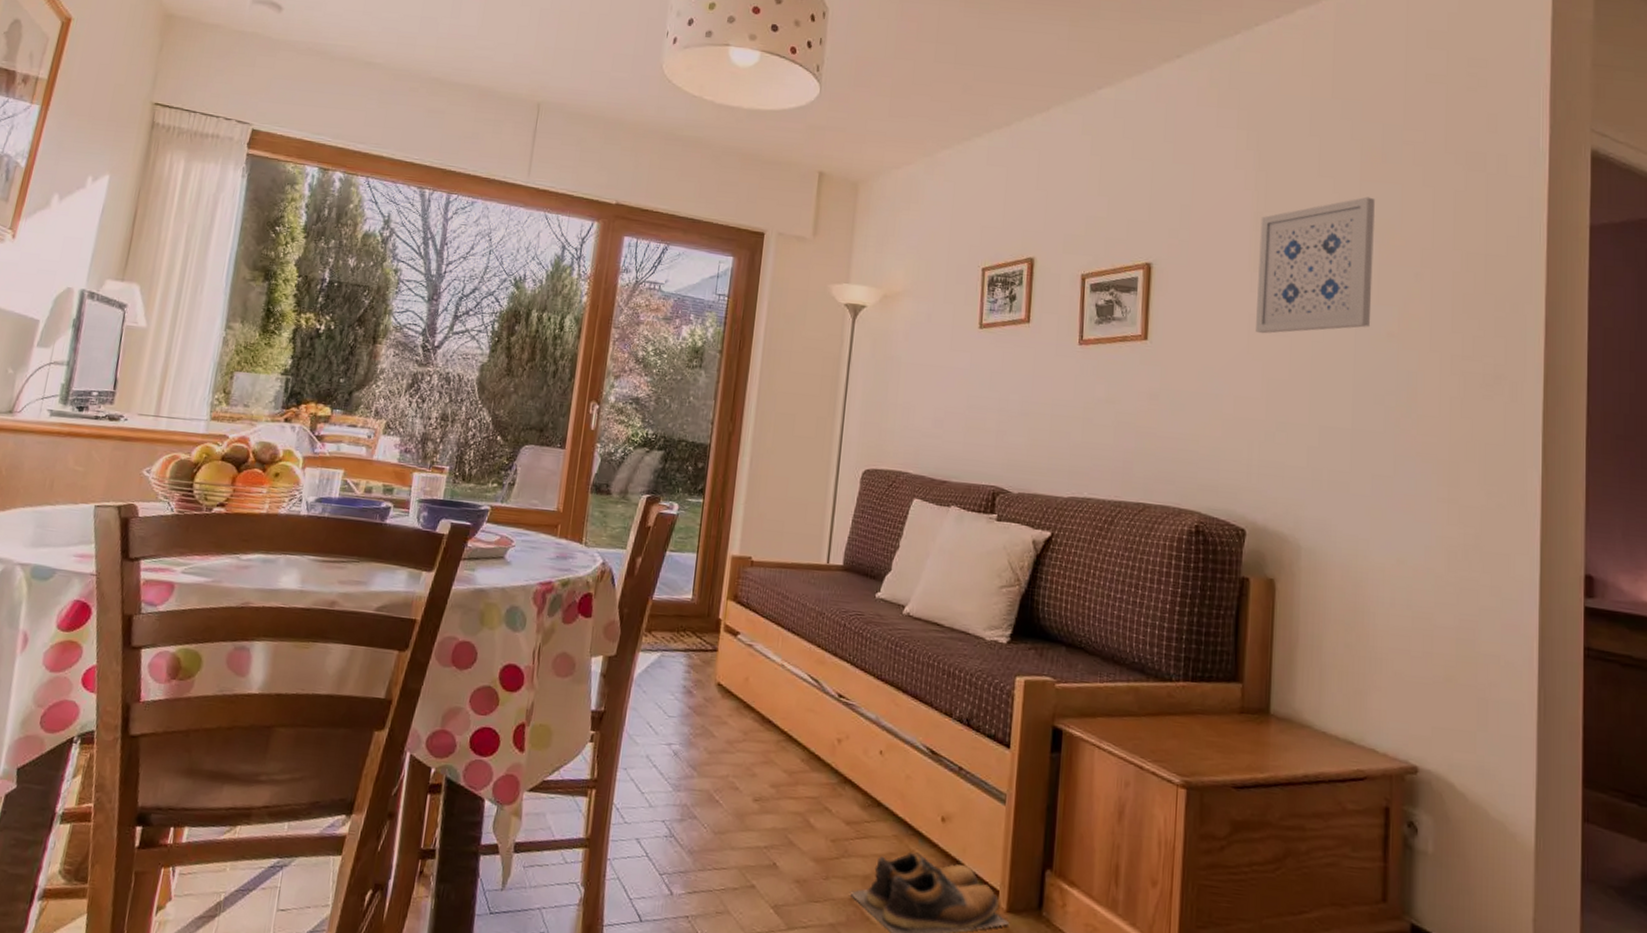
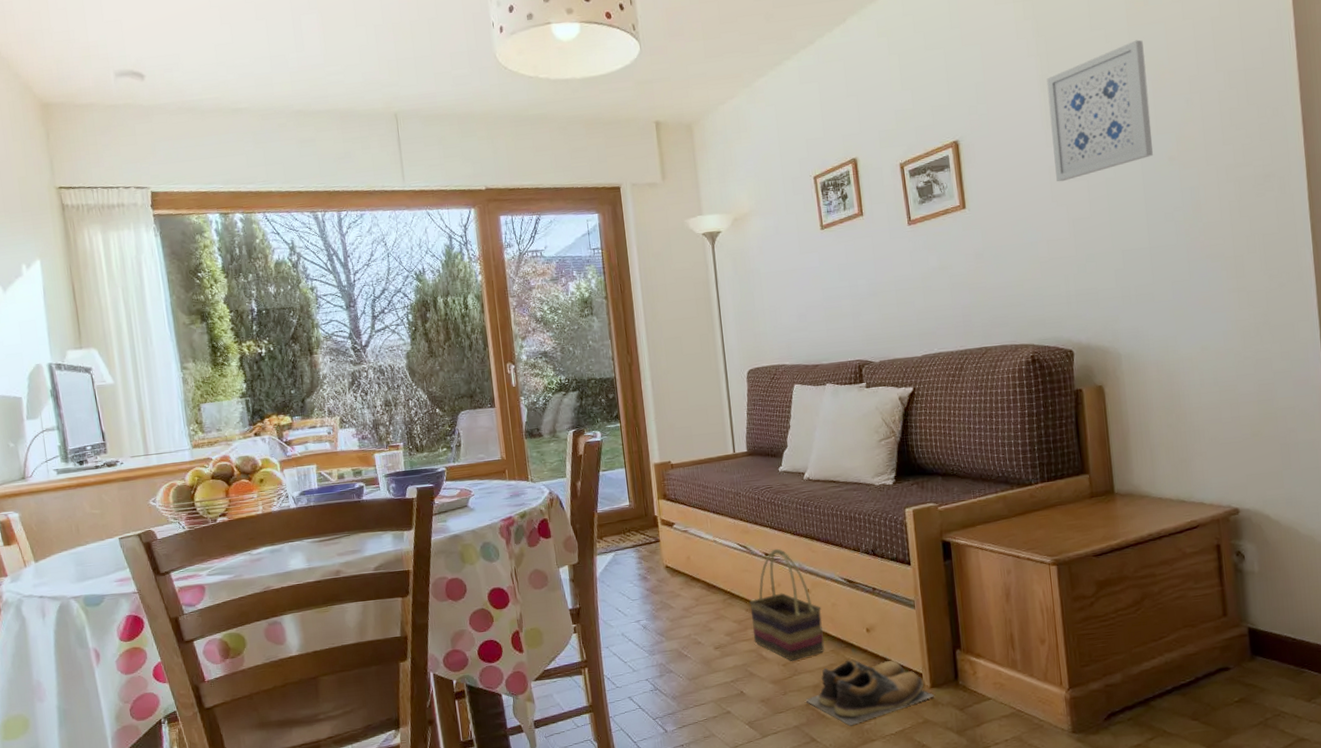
basket: none [802,691,892,838] -> present [749,548,825,661]

